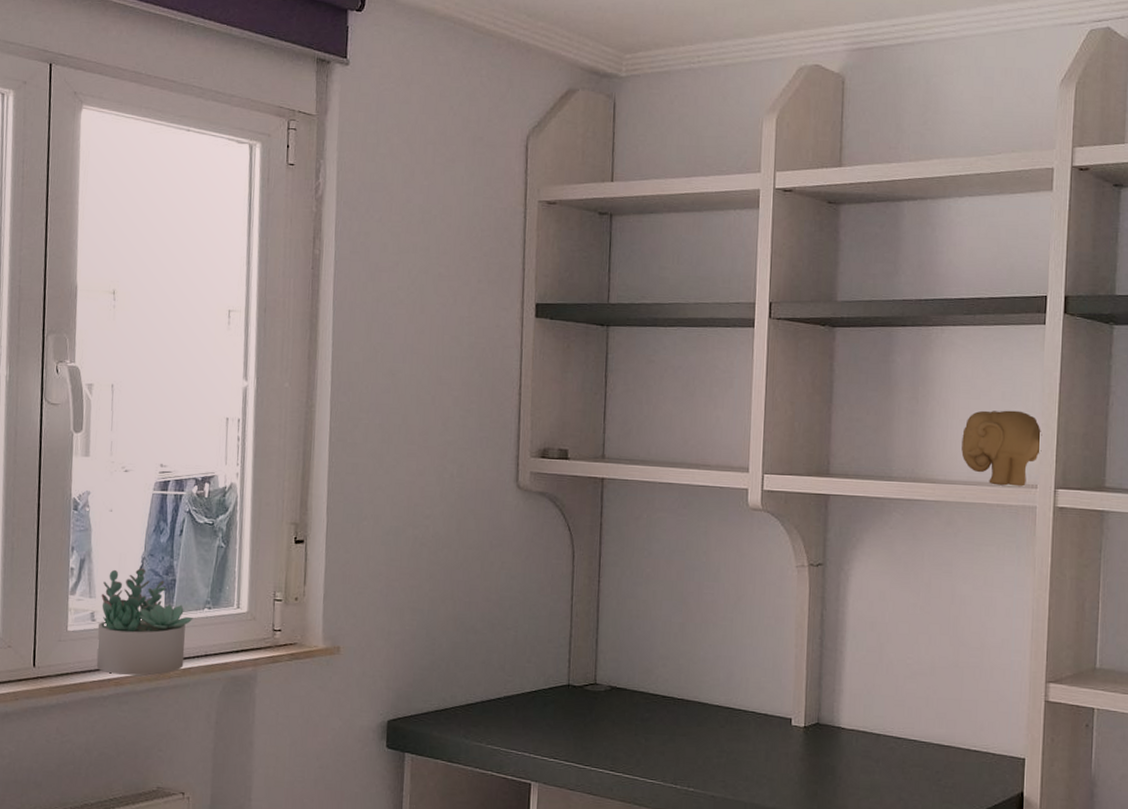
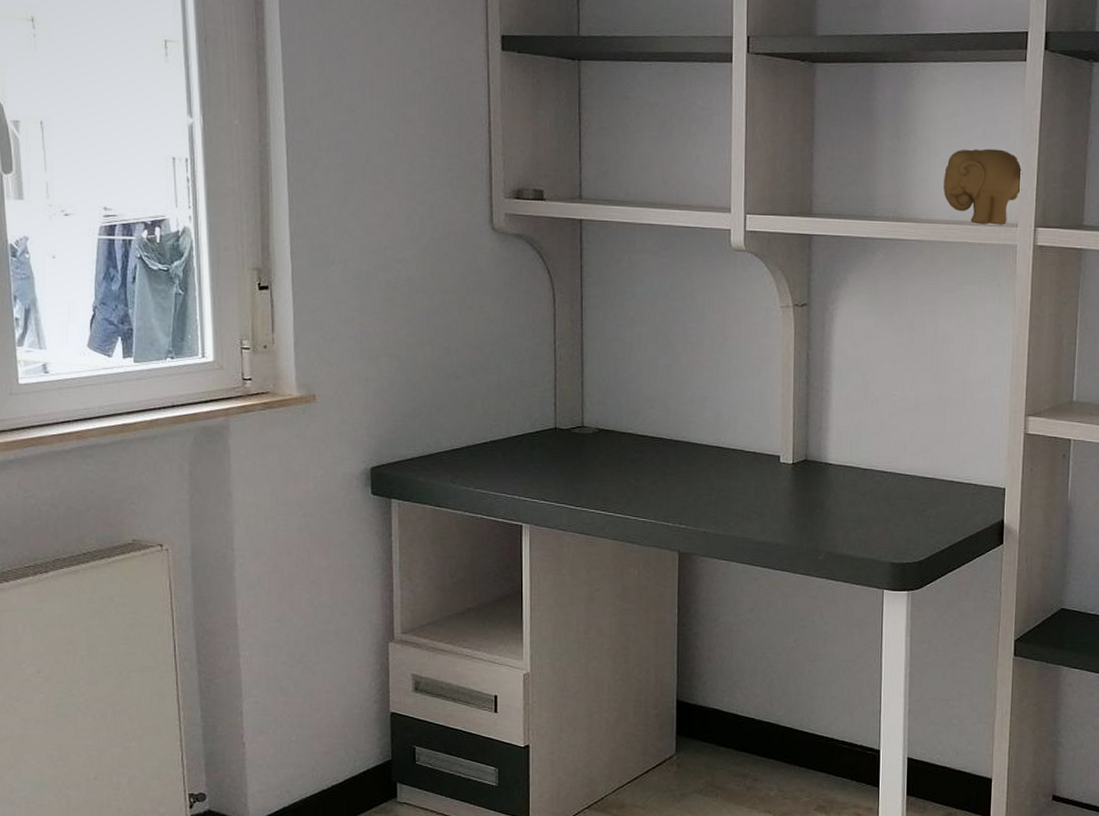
succulent plant: present [96,568,193,676] -> none [51,317,156,428]

